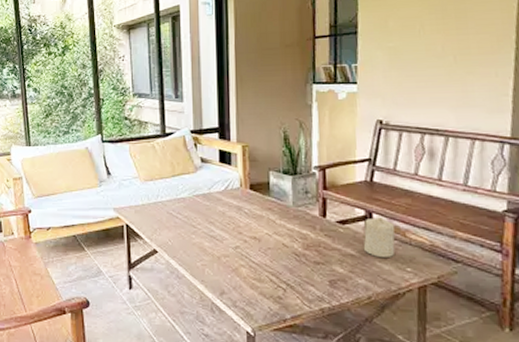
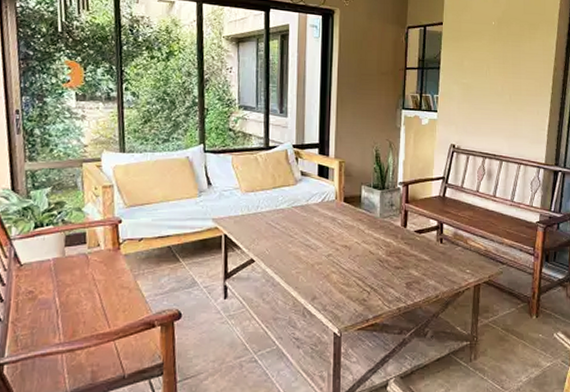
candle: present [364,217,395,257] -> none [435,227,459,261]

